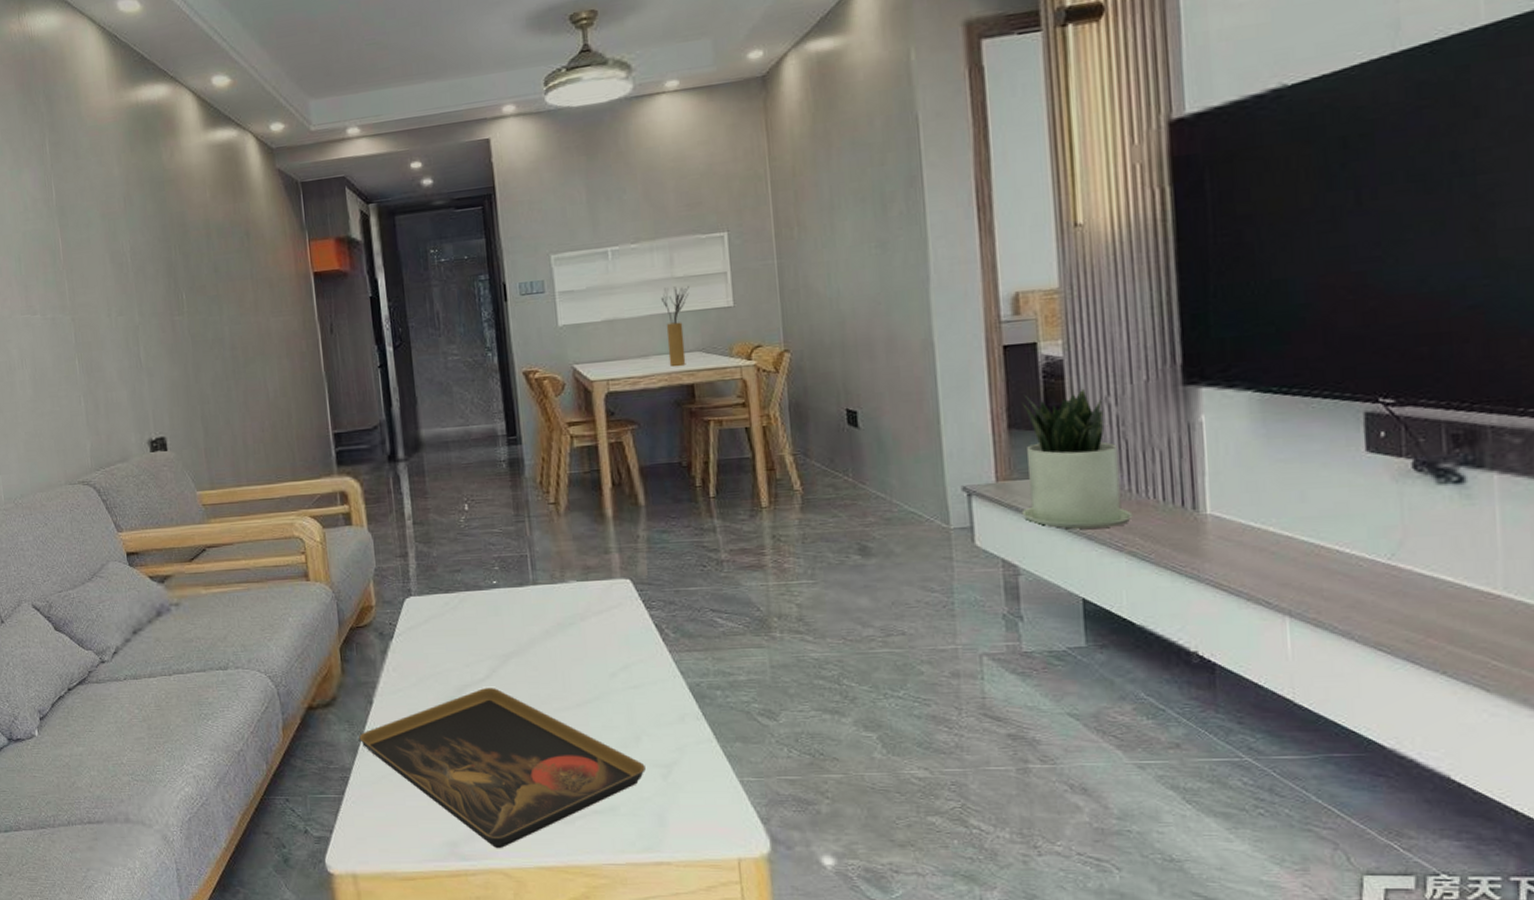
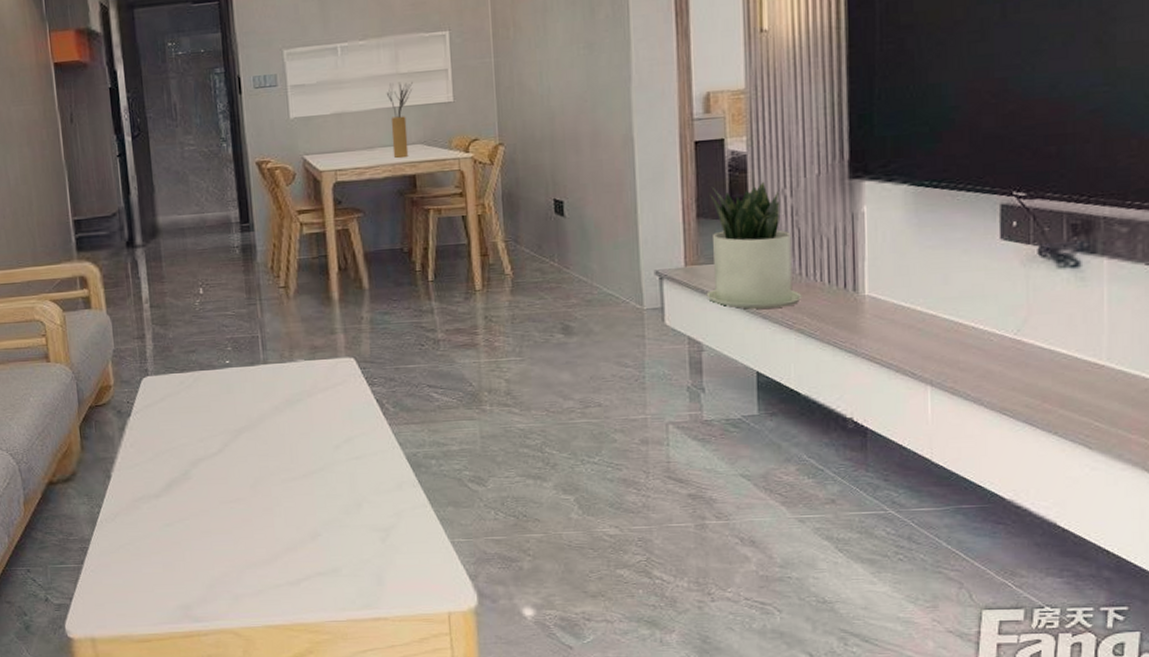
decorative tray: present [359,688,646,849] -> none [98,461,366,611]

